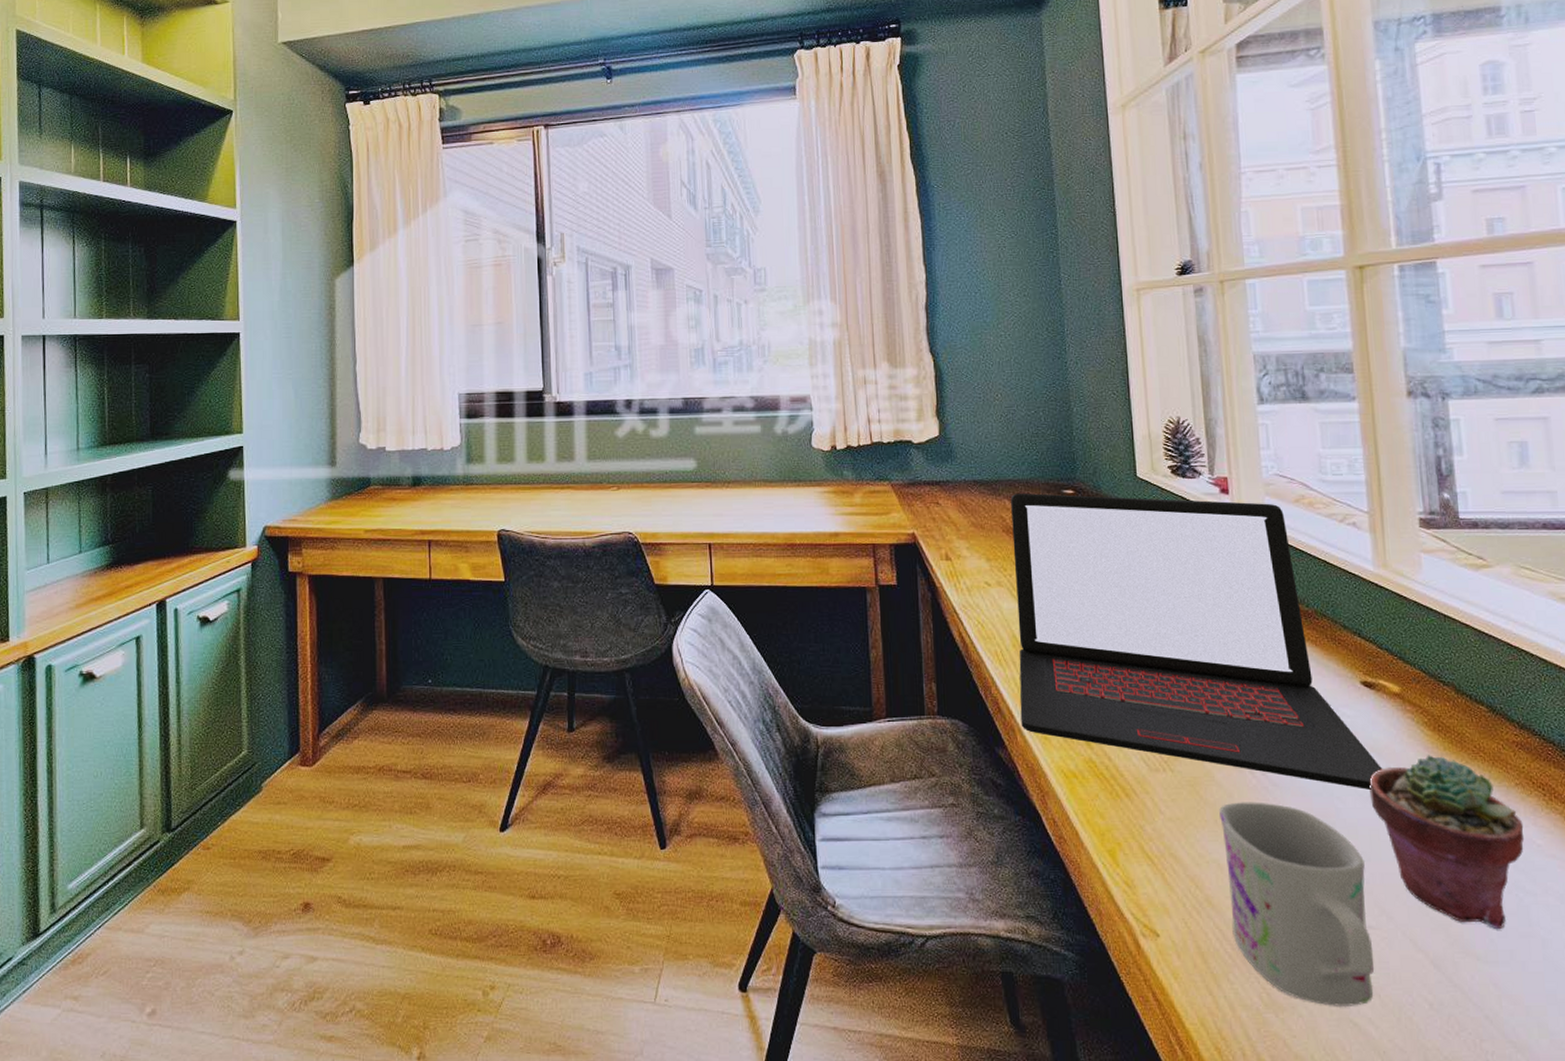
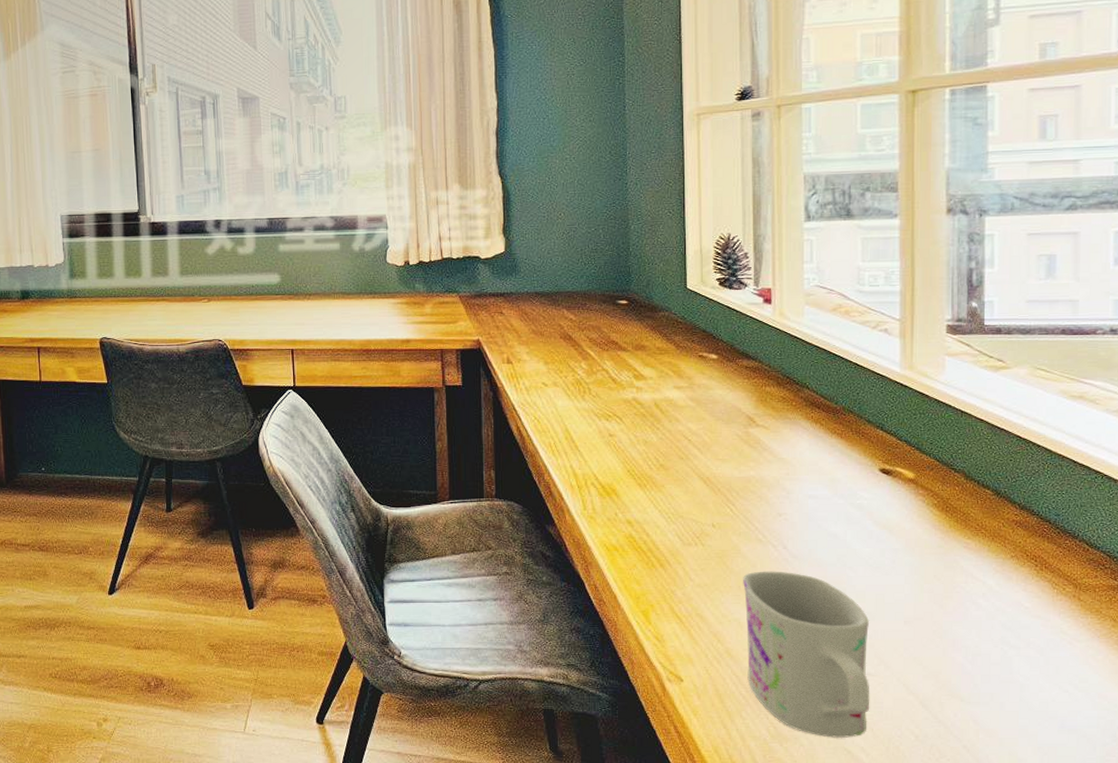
laptop: present [1011,492,1382,790] -> none [569,303,892,561]
potted succulent: present [1369,755,1525,929] -> none [879,532,1014,676]

